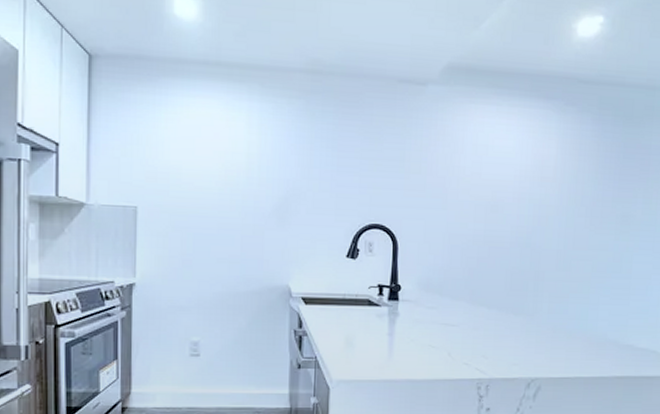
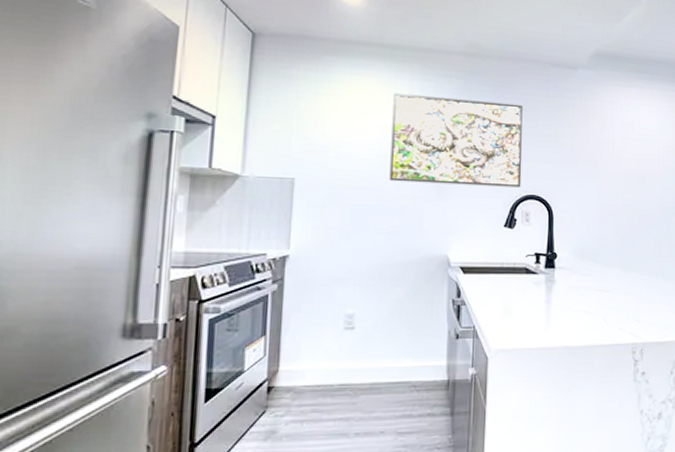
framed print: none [230,115,368,216] -> present [389,93,524,188]

